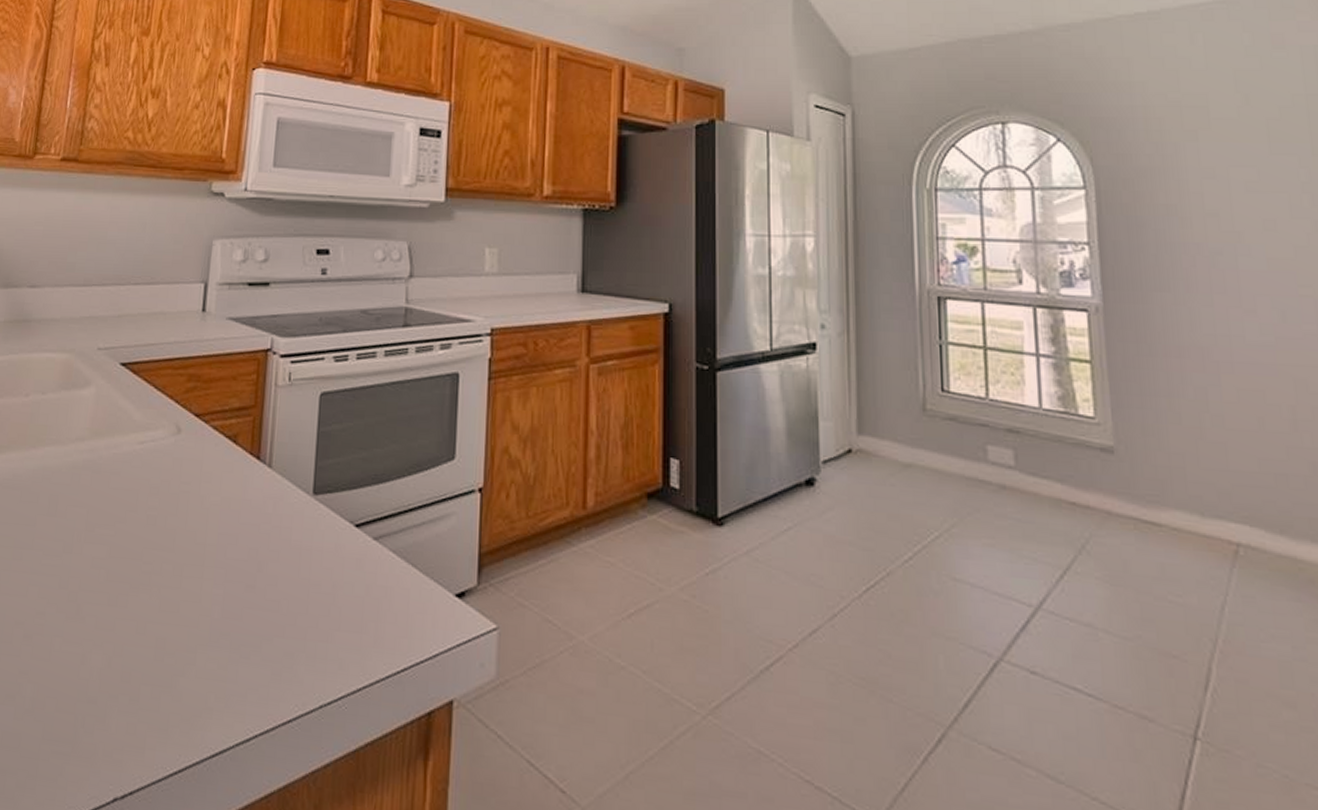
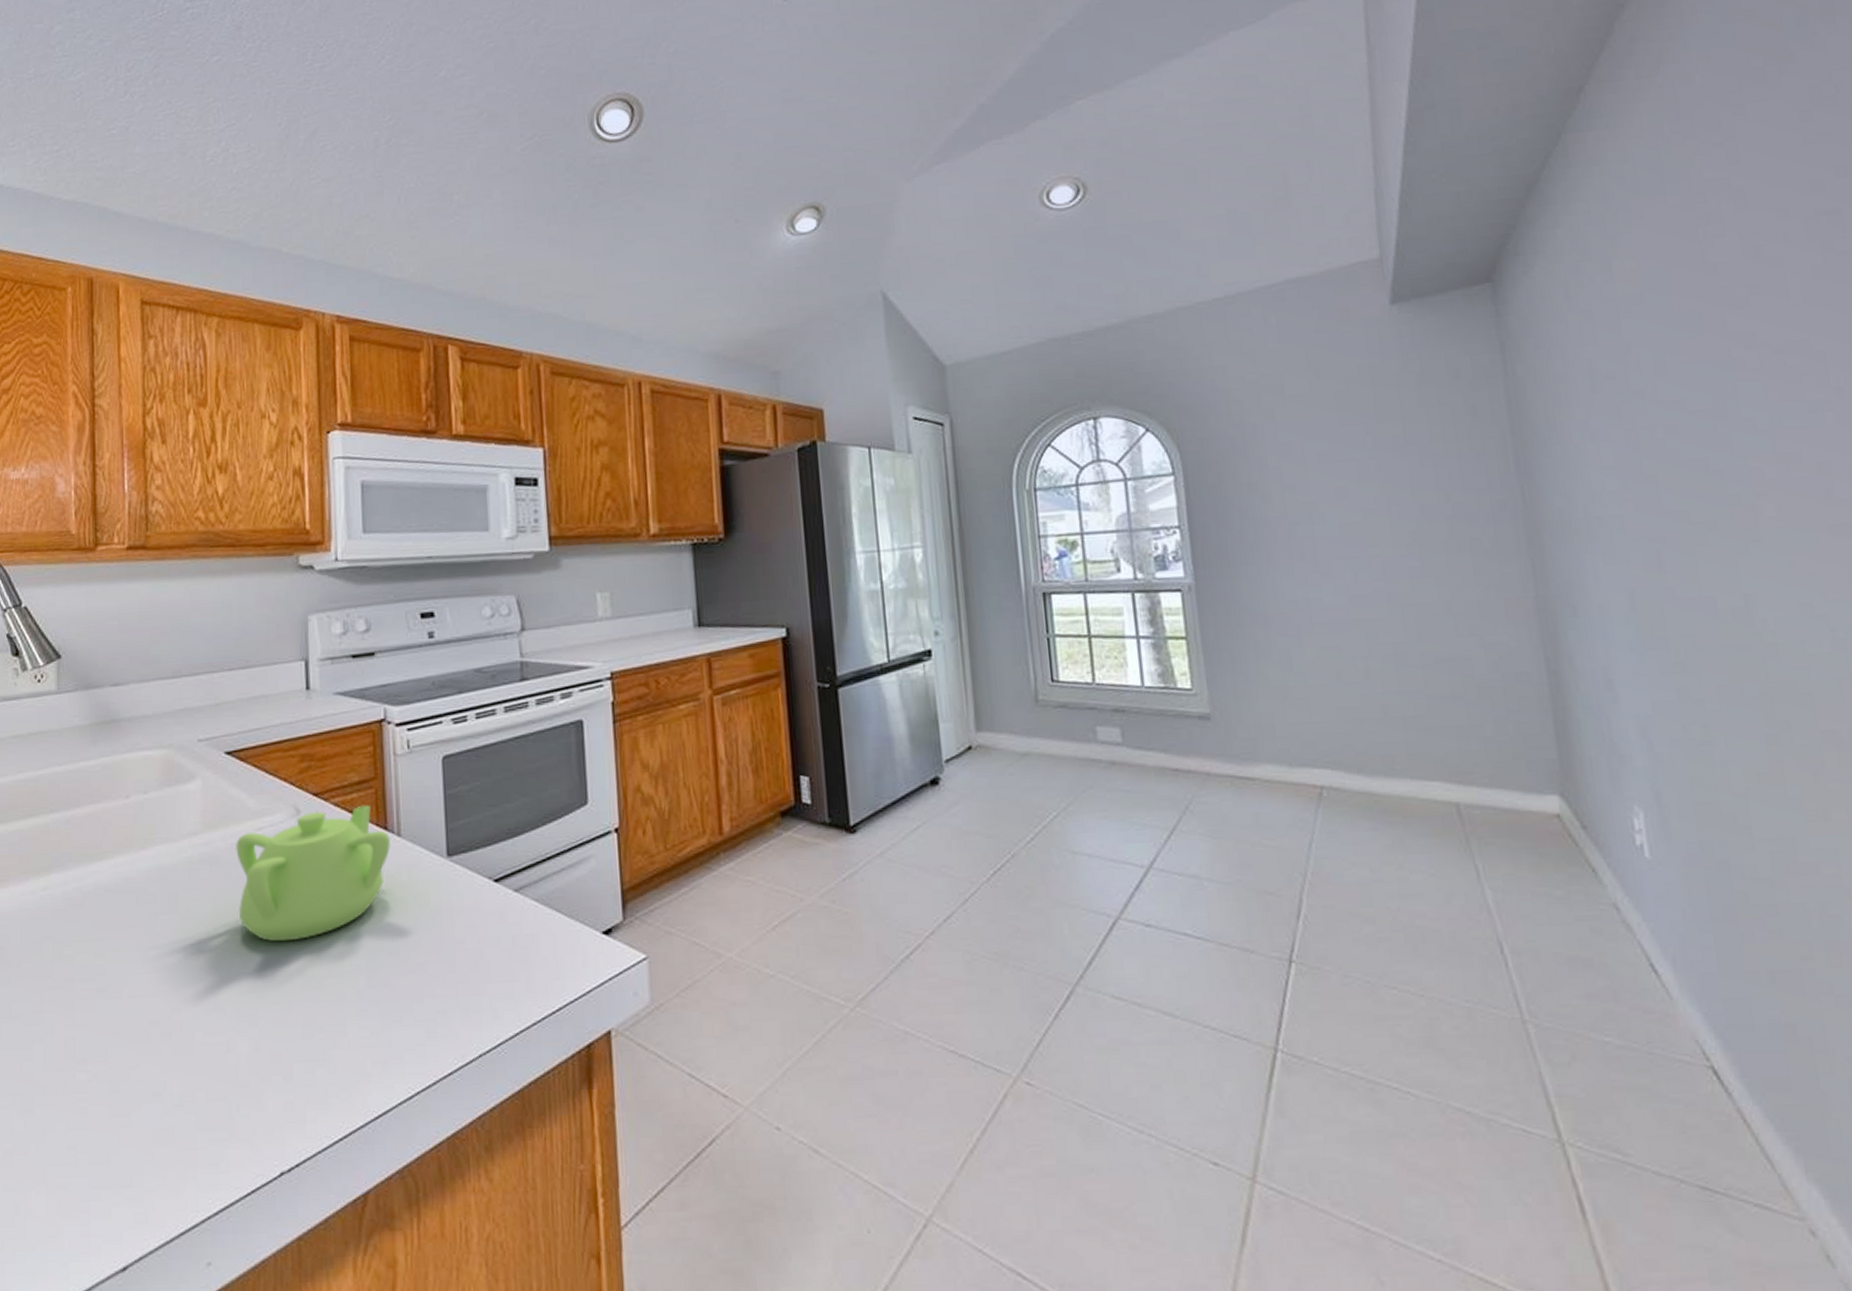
teapot: none [111,431,261,560] -> present [236,805,390,942]

